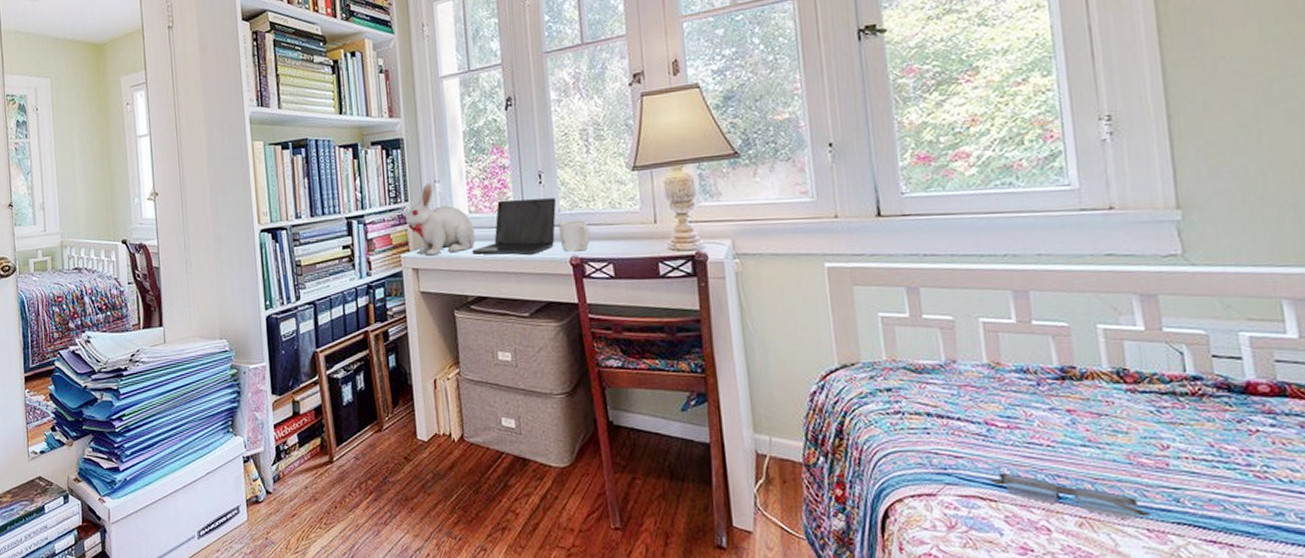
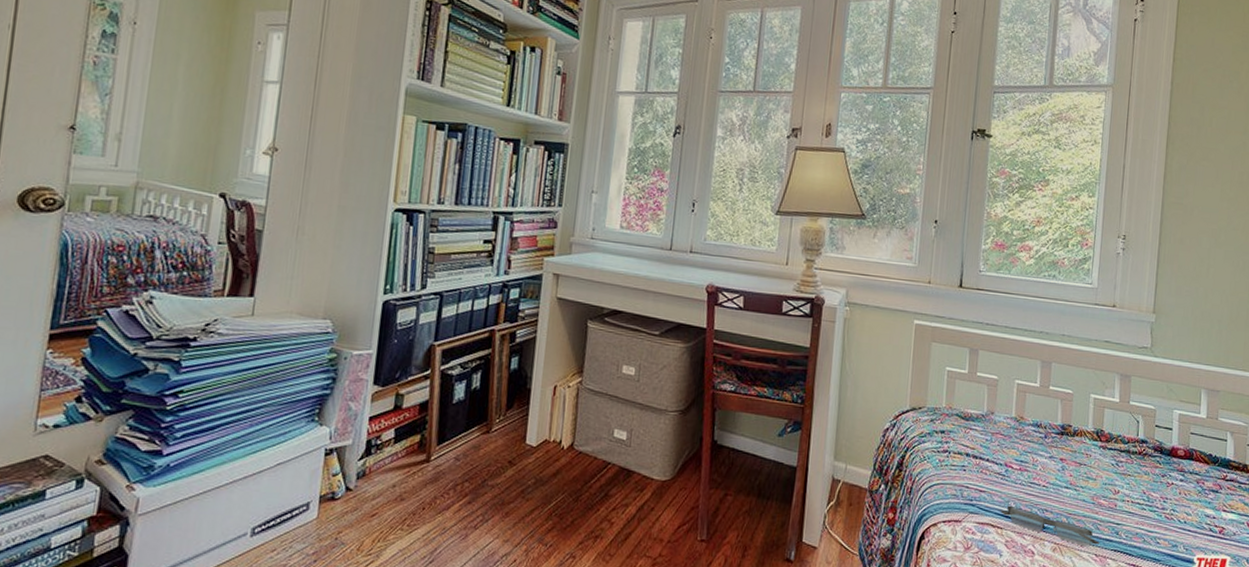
decorative figurine: present [404,182,475,256] -> none [554,191,623,264]
laptop: present [471,198,557,255] -> none [616,221,705,277]
mug: present [558,220,590,252] -> none [700,250,729,281]

